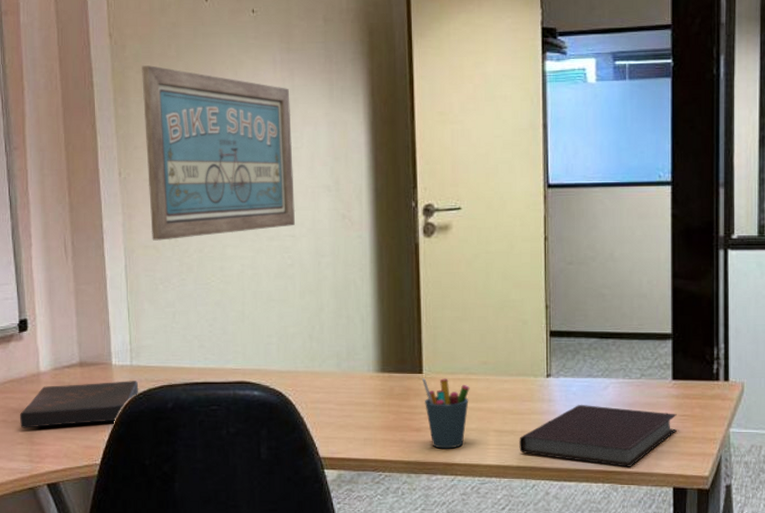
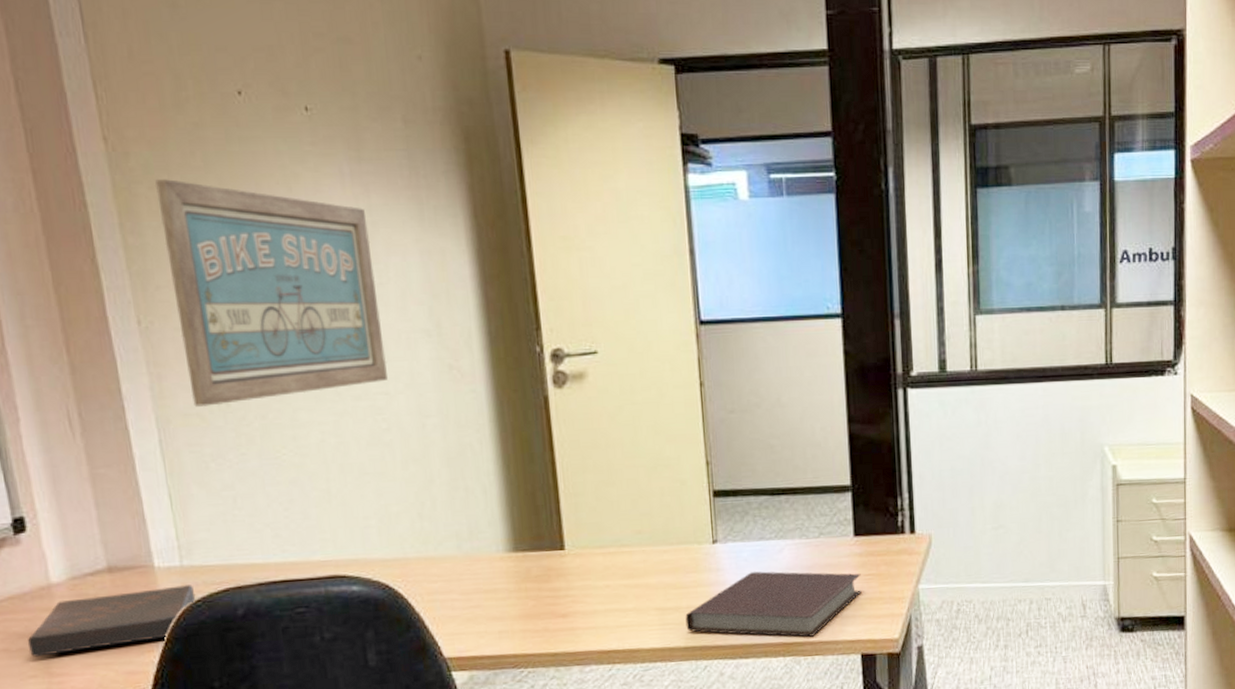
pen holder: present [421,378,470,449] -> none [564,553,624,635]

